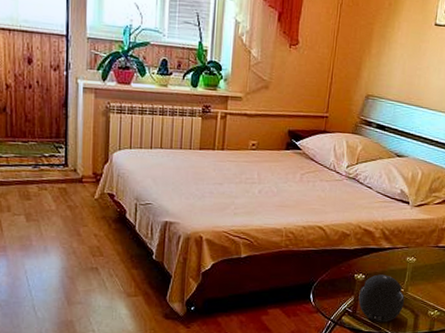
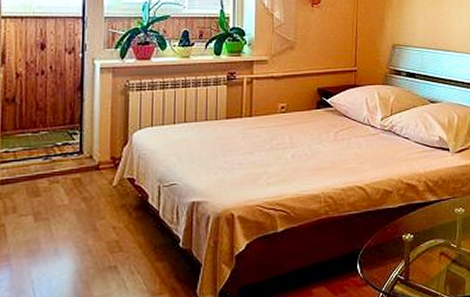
speaker: present [358,274,405,323] -> none [409,231,459,287]

